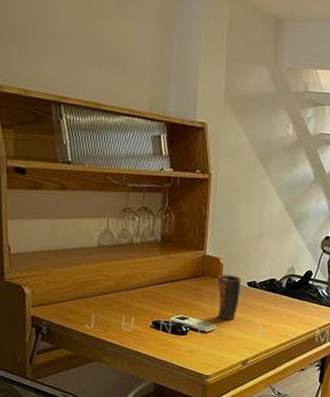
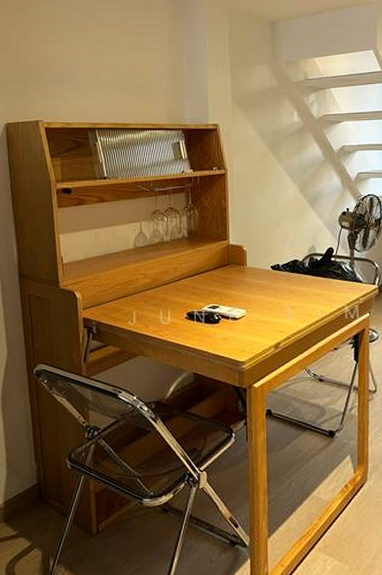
mug: present [217,274,241,320] -> none [242,261,266,305]

